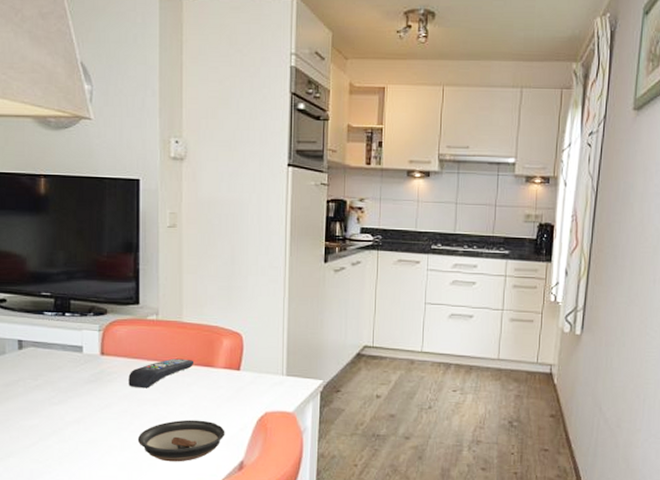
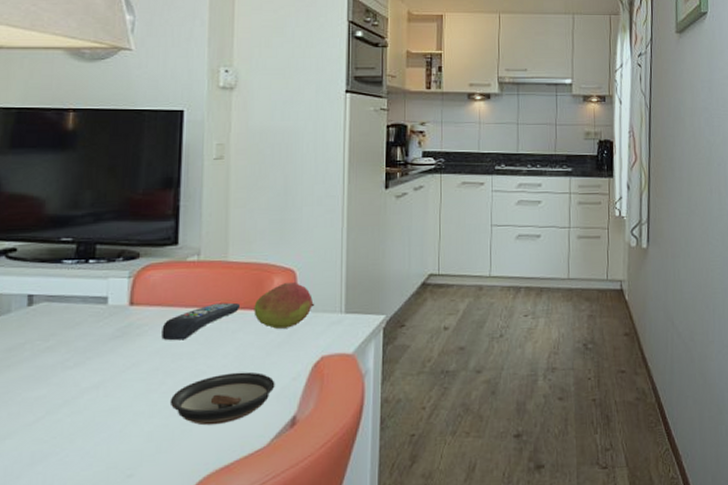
fruit: none [206,344,260,385] -> present [254,281,315,329]

